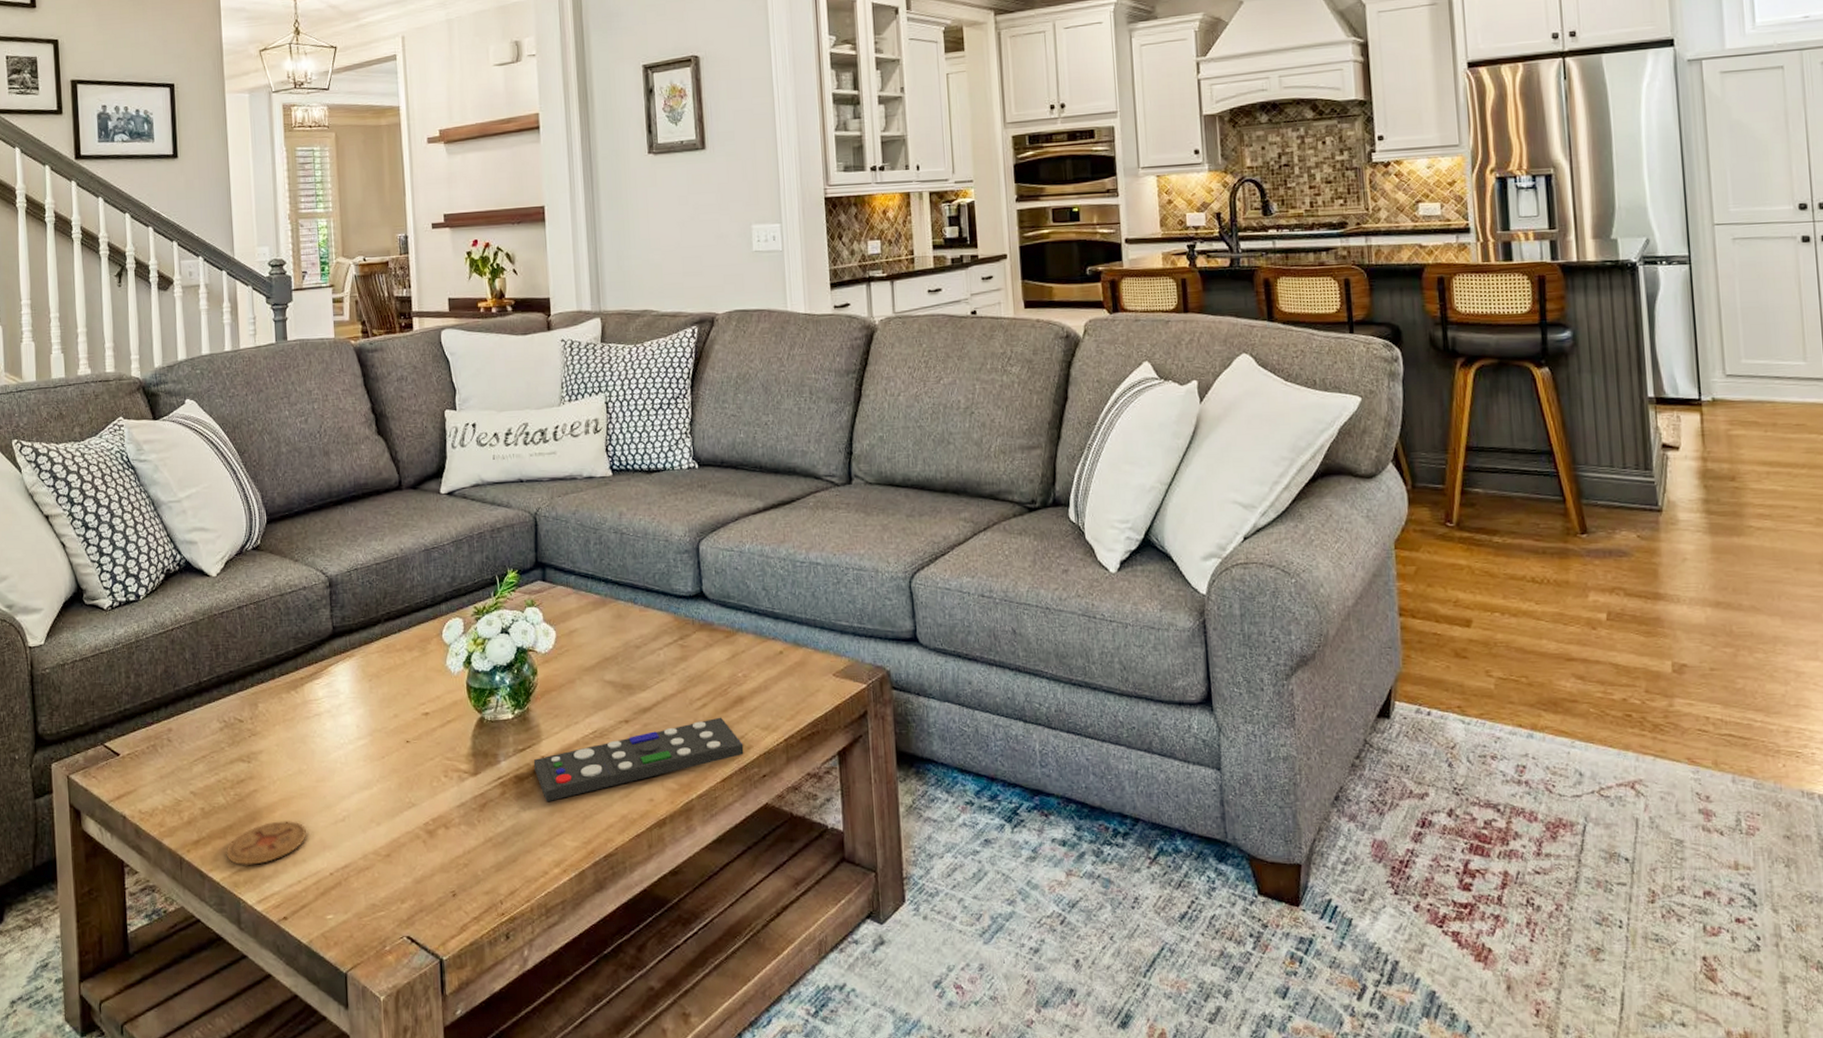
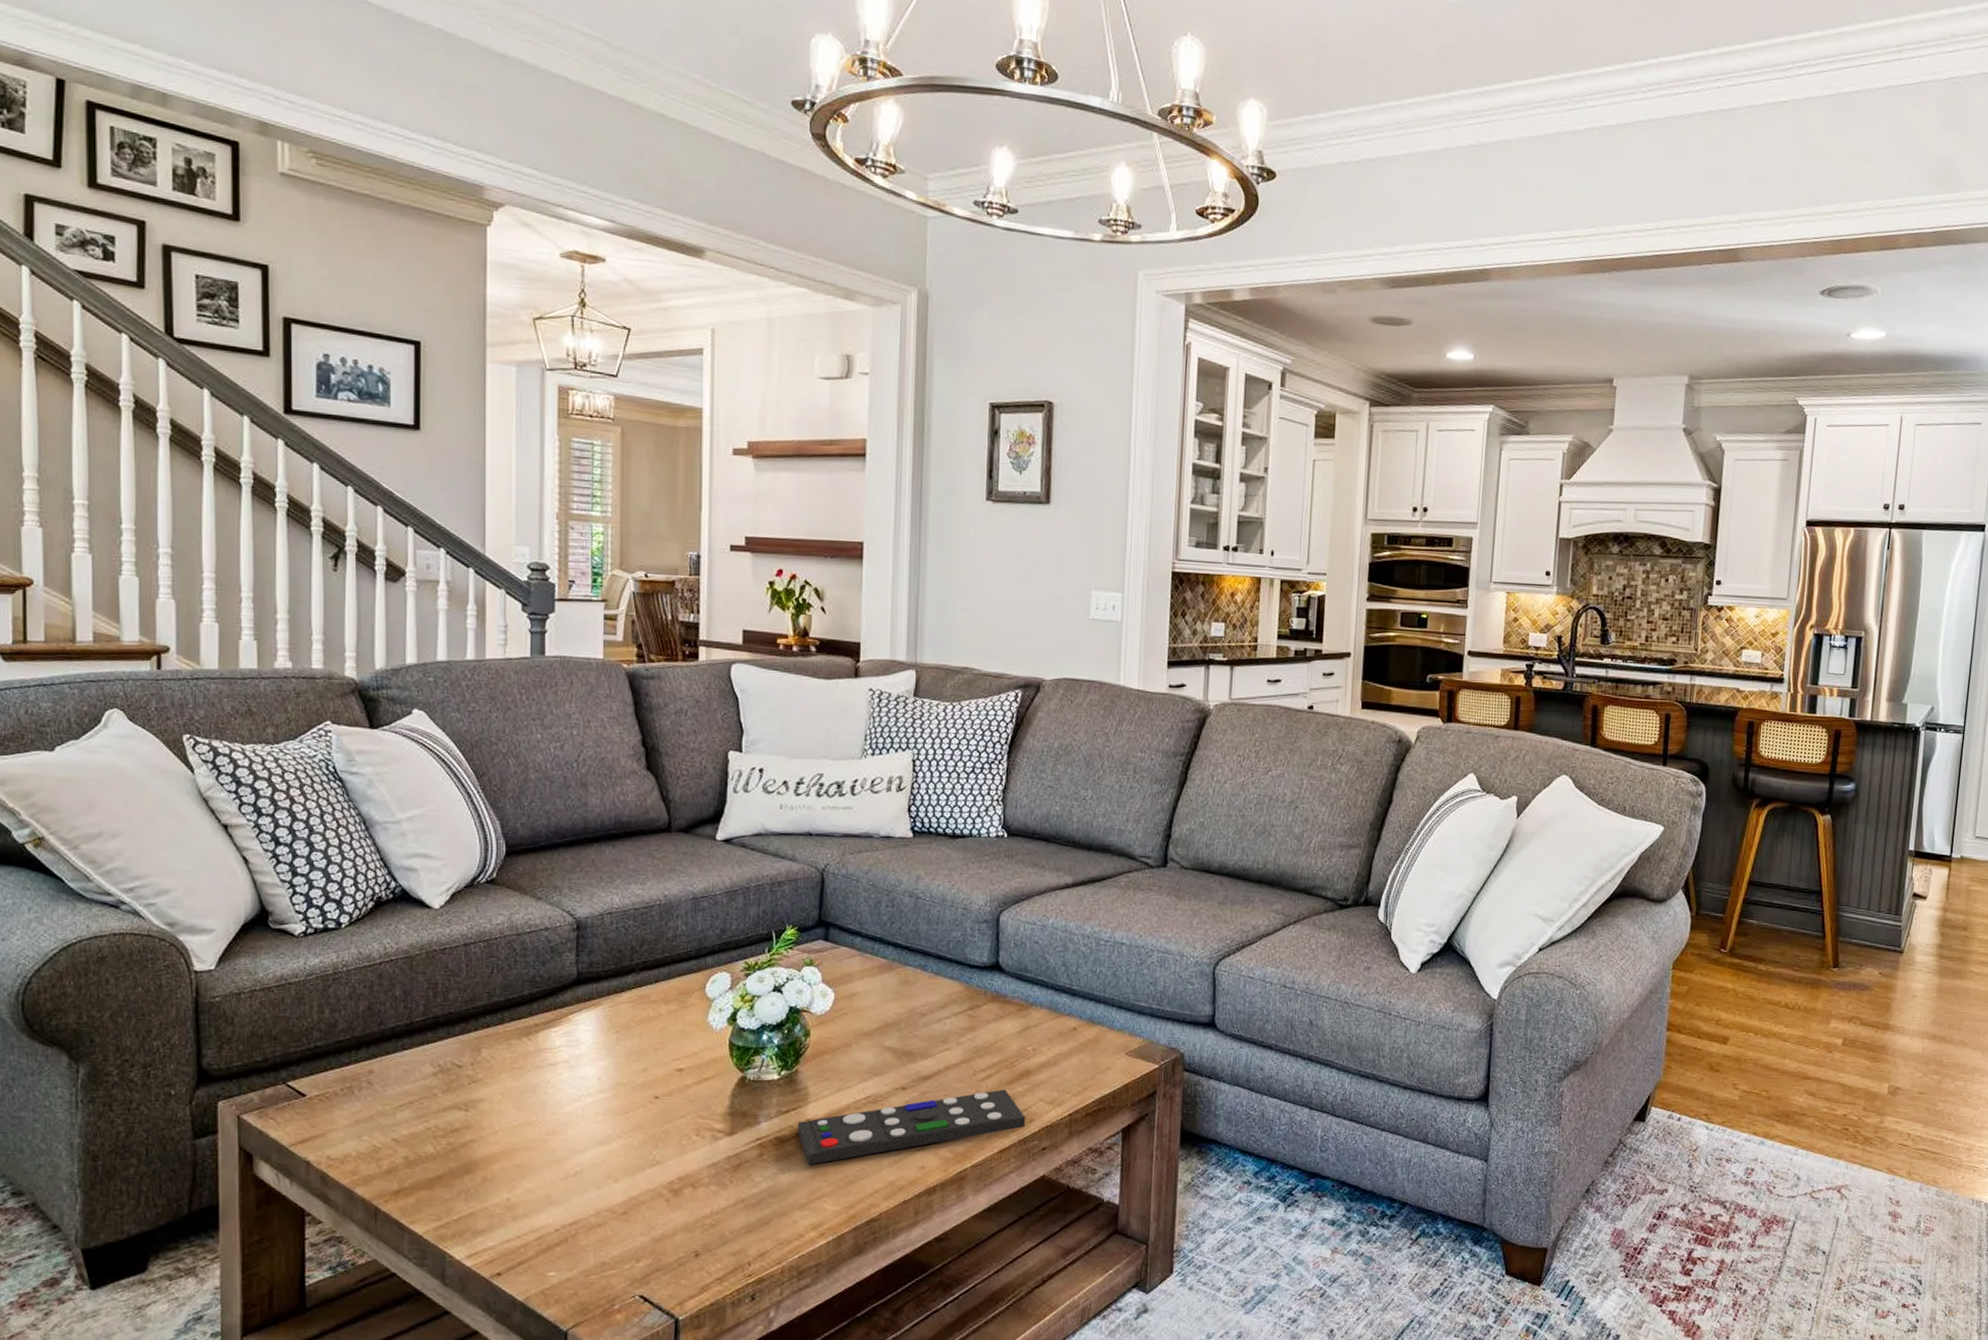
coaster: present [226,821,306,866] -> none [432,1174,530,1219]

